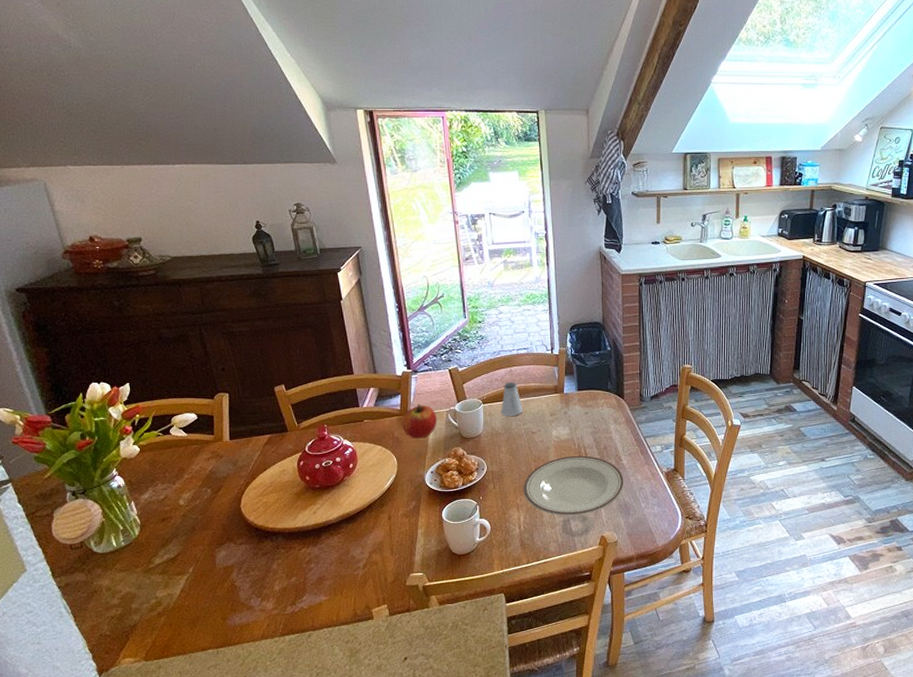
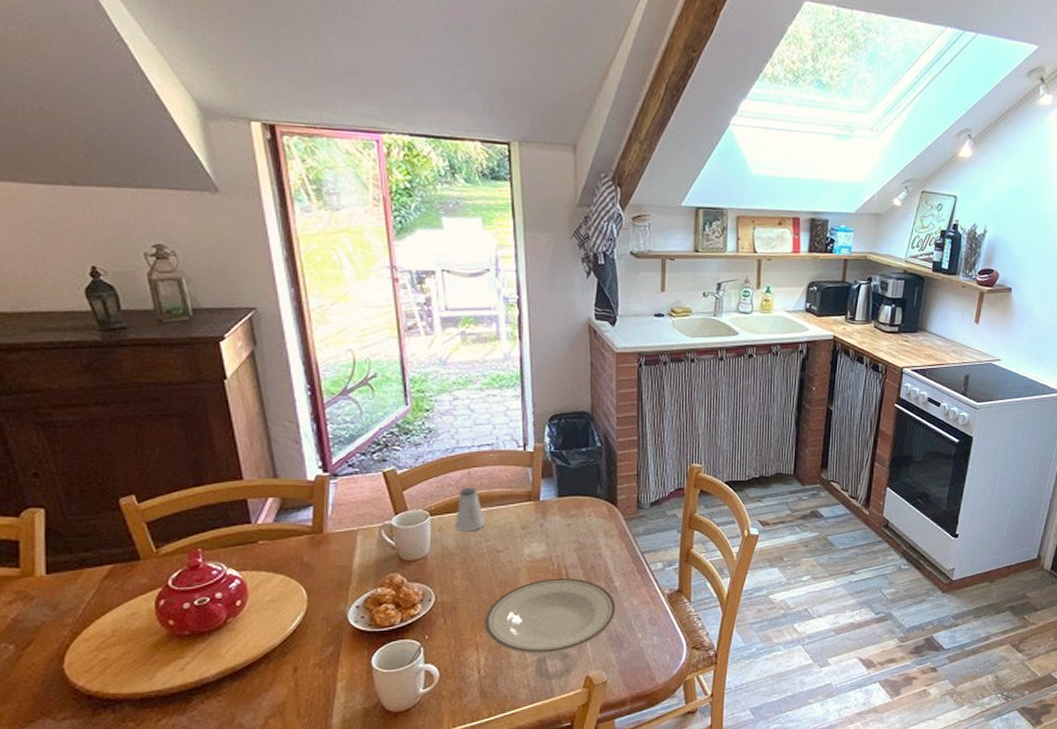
apple: present [401,404,438,439] -> none [313,518,366,564]

